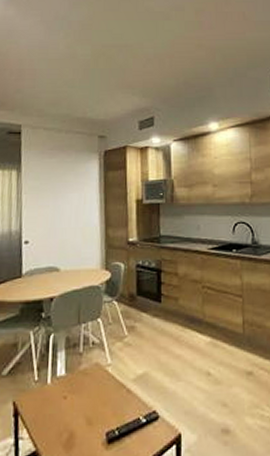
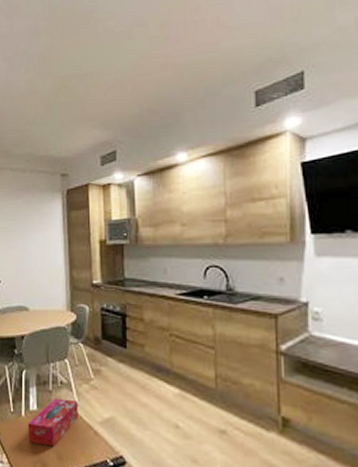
tissue box: none [53,359,111,413] -> present [27,398,78,447]

